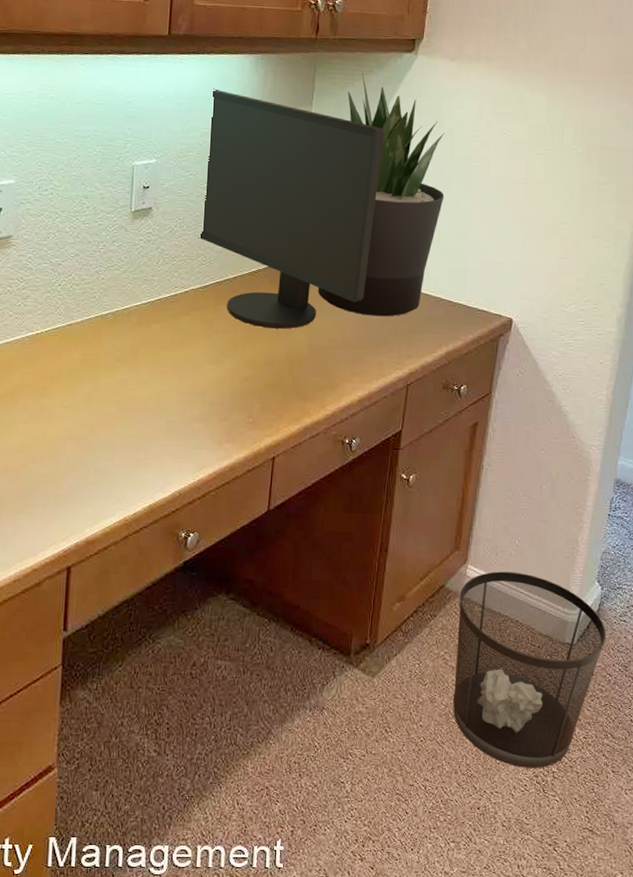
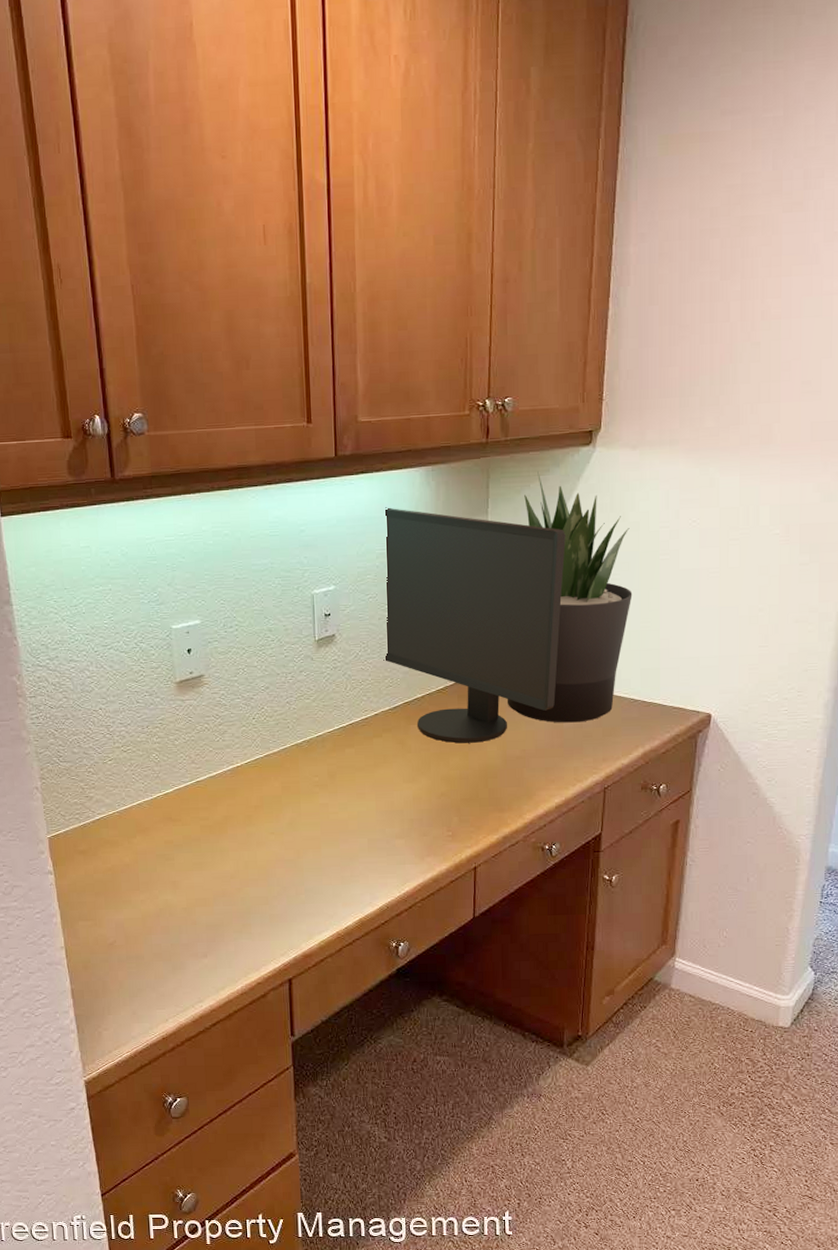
waste bin: present [453,571,607,768] -> none [667,962,821,1143]

